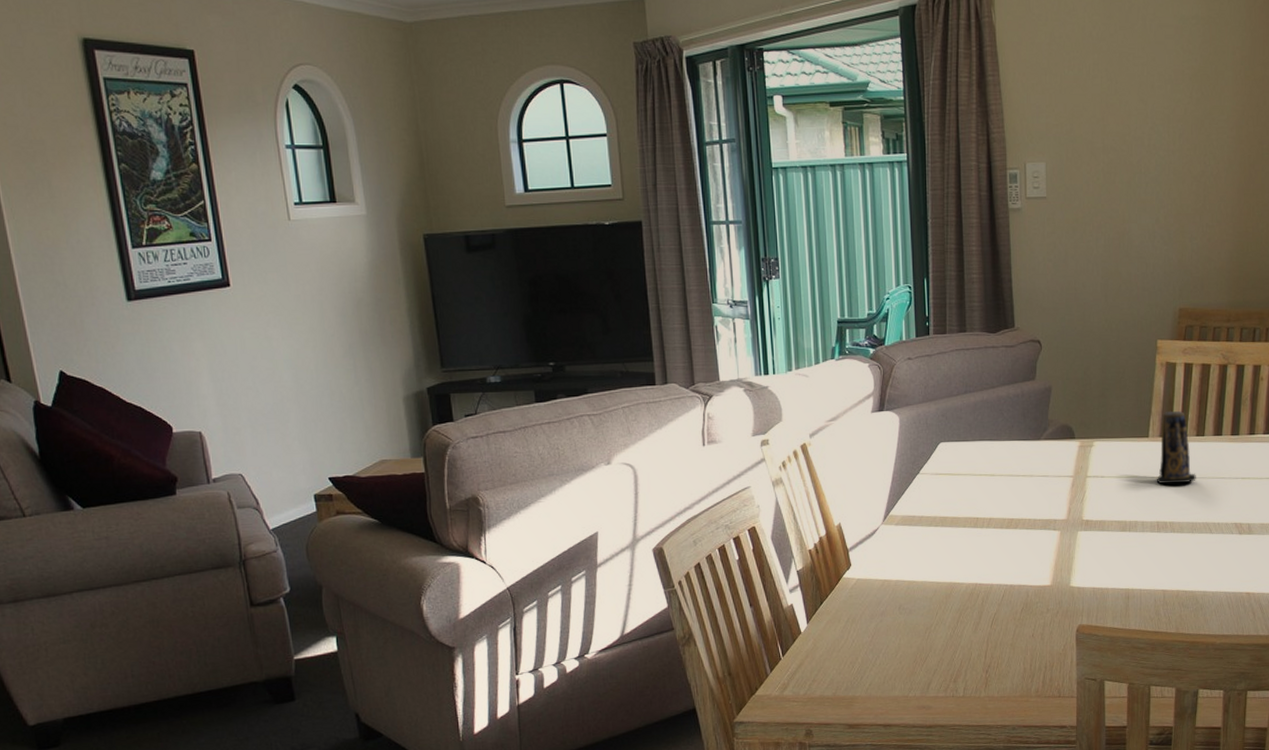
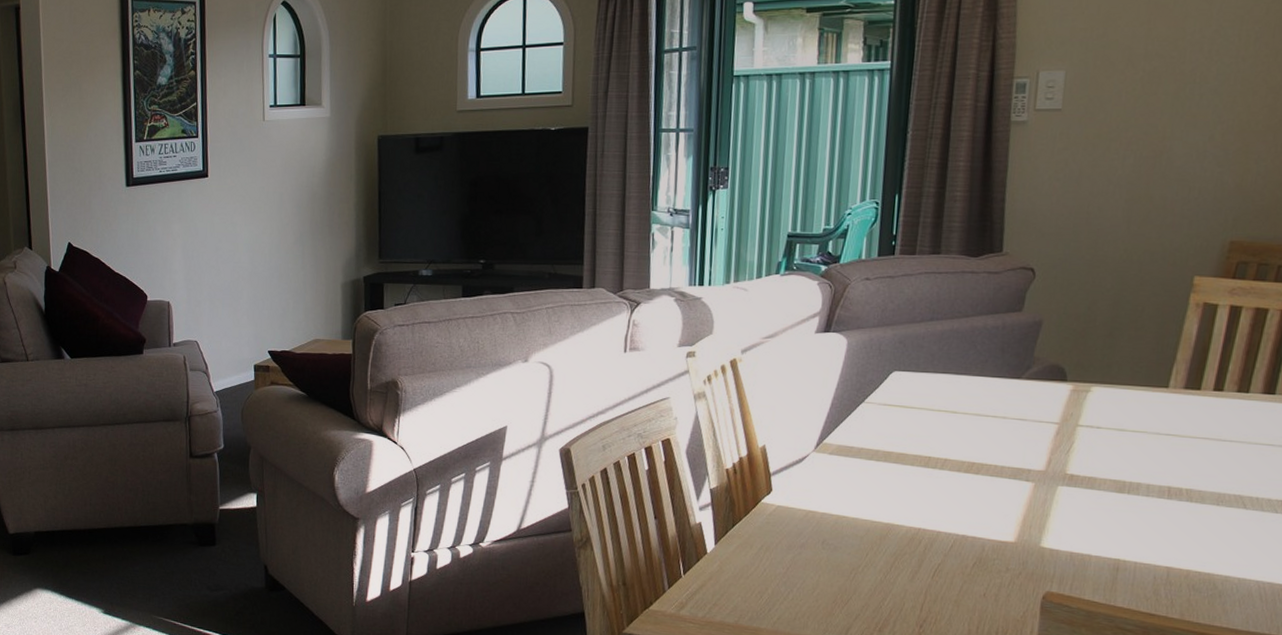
candle: present [1156,410,1196,485] -> none [1173,359,1231,447]

